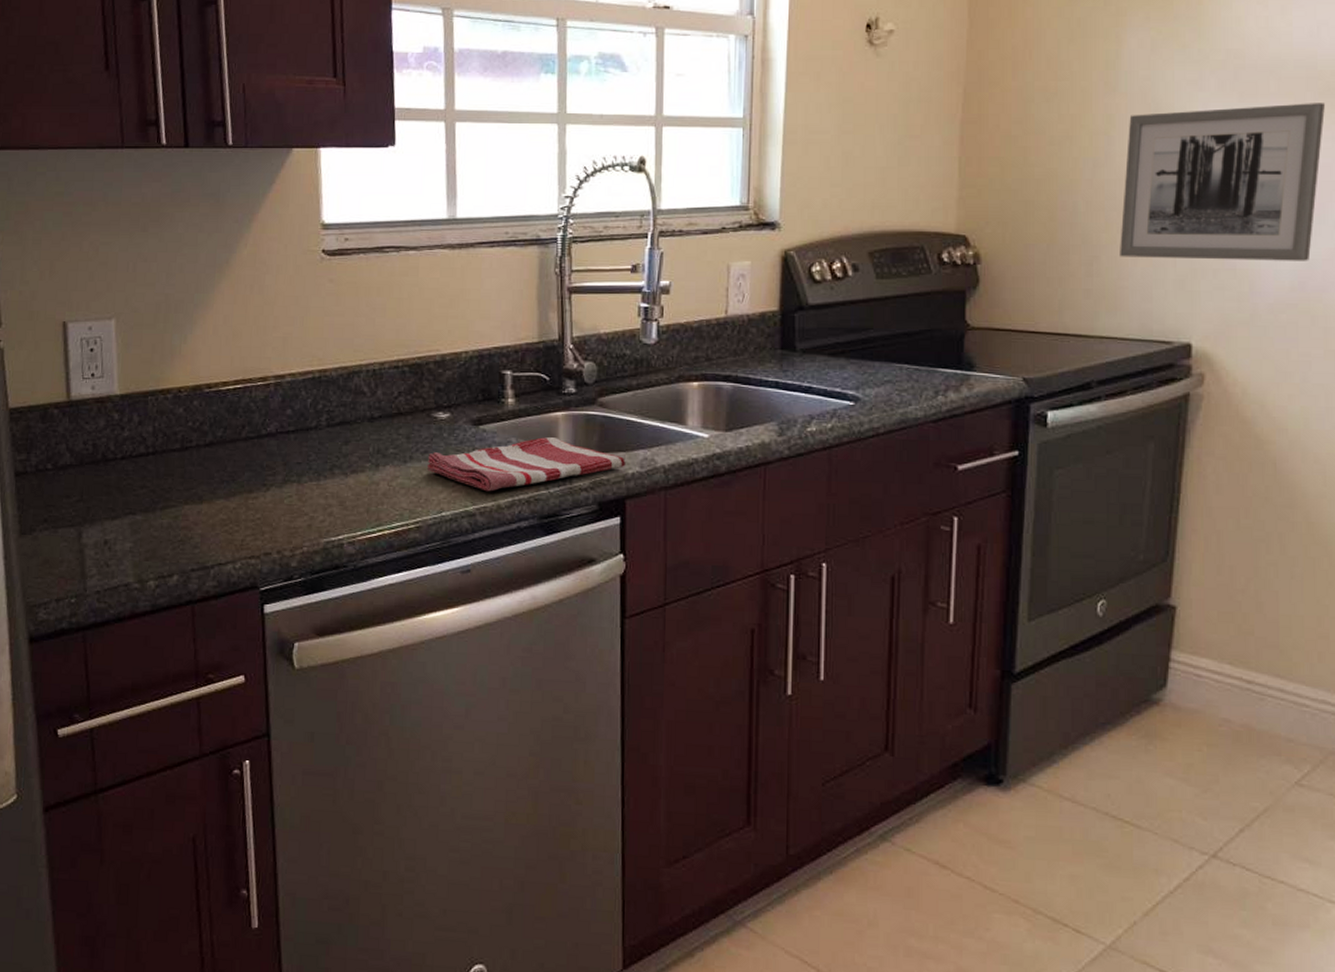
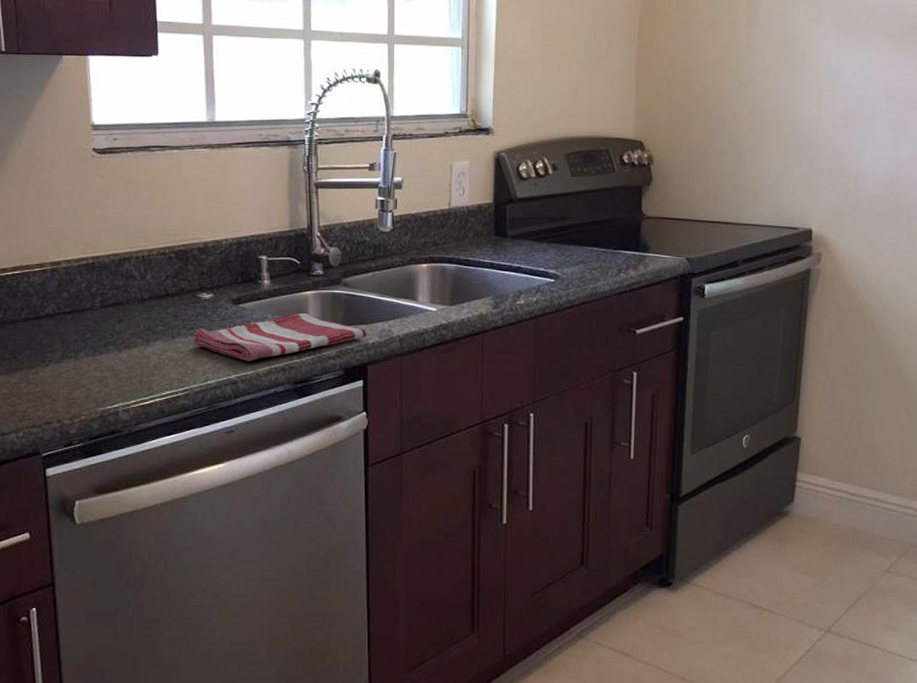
wall art: present [1120,103,1325,261] -> none [759,38,909,164]

